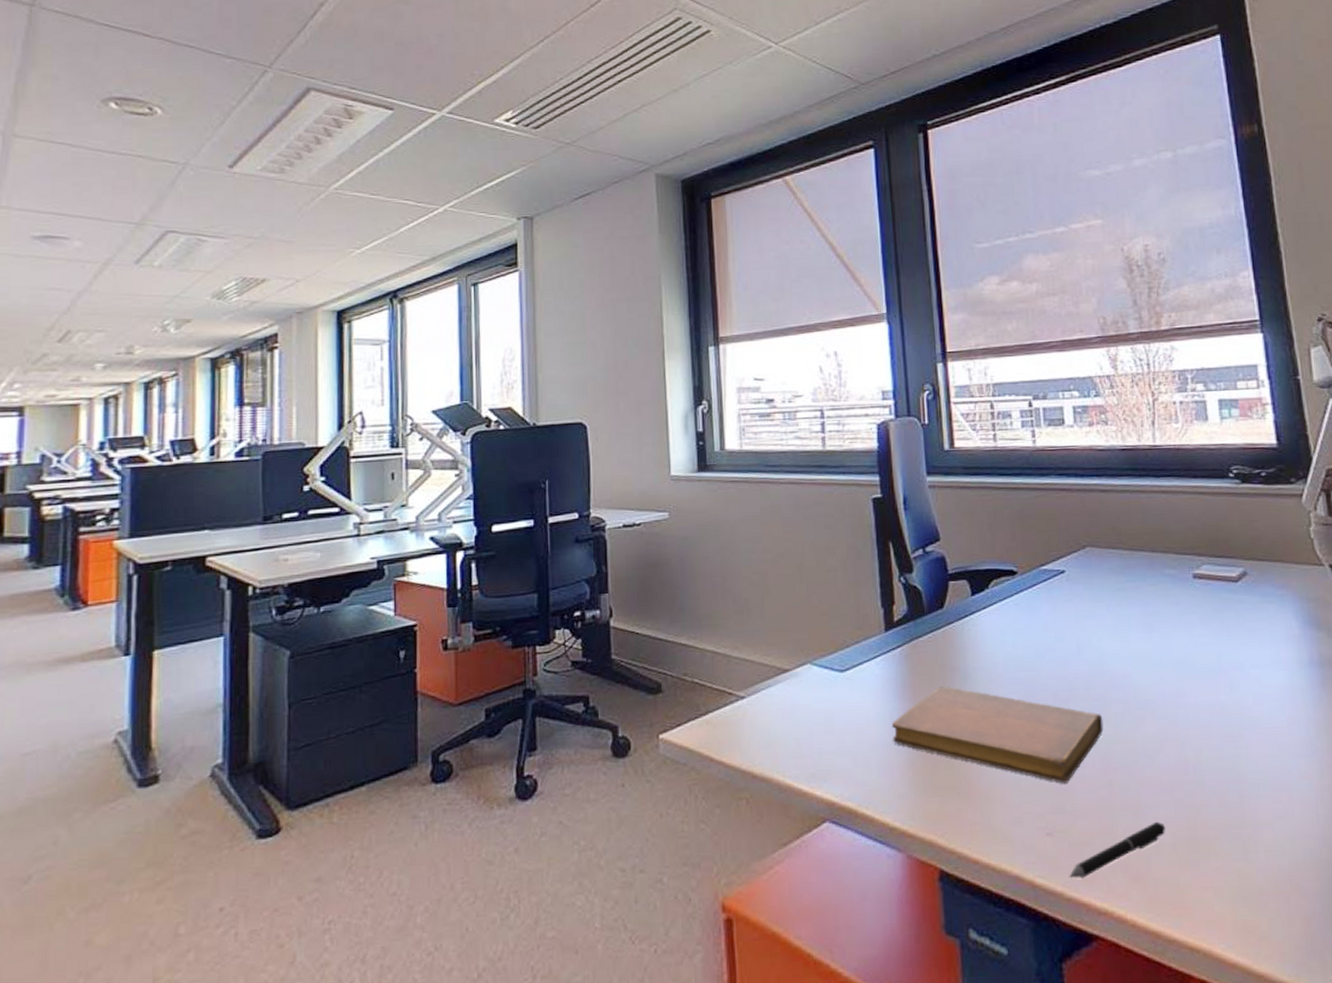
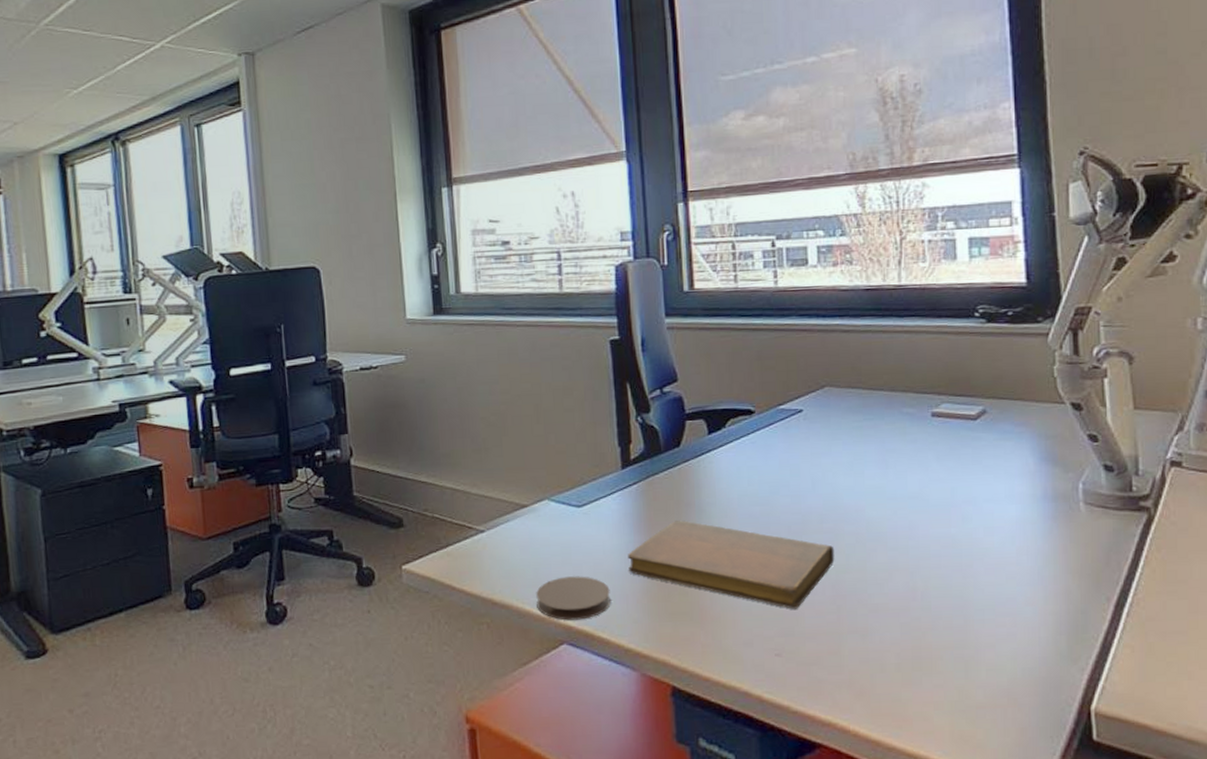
coaster: none [797,746,875,796] -> present [536,576,611,621]
pen: present [1069,821,1166,878] -> none [796,643,891,694]

